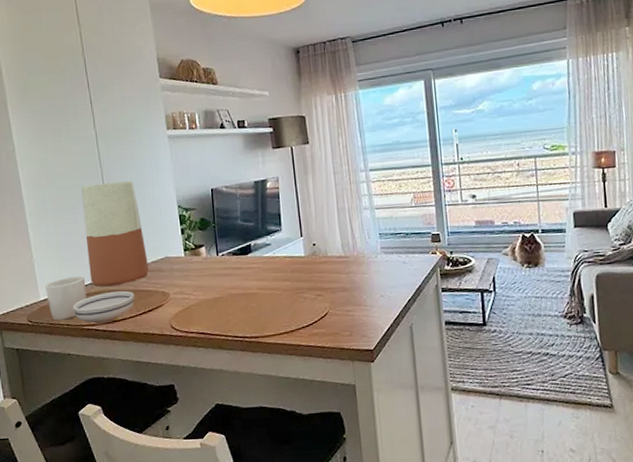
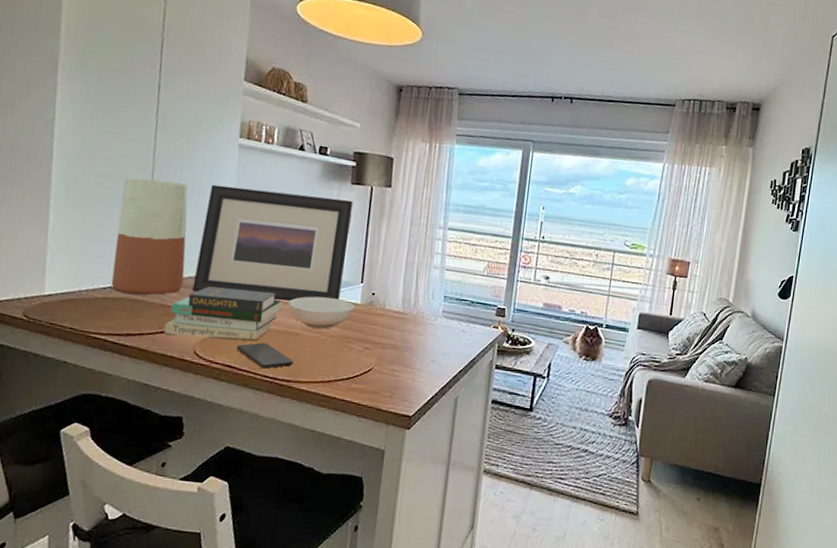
mug: present [45,275,87,320] -> none [53,274,105,322]
bowl: present [72,290,135,325] -> none [82,300,160,336]
books: none [141,260,237,316] -> present [163,286,282,341]
picture frame: none [153,163,285,274] -> present [192,184,354,302]
smartphone: none [205,306,257,330] -> present [236,342,294,369]
bowl: none [240,255,300,286] -> present [287,296,355,329]

